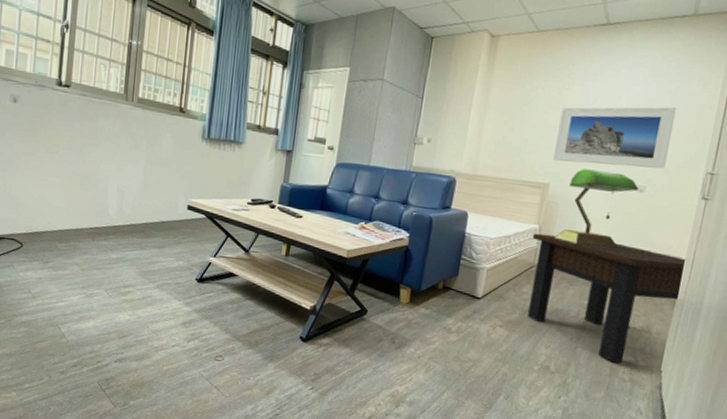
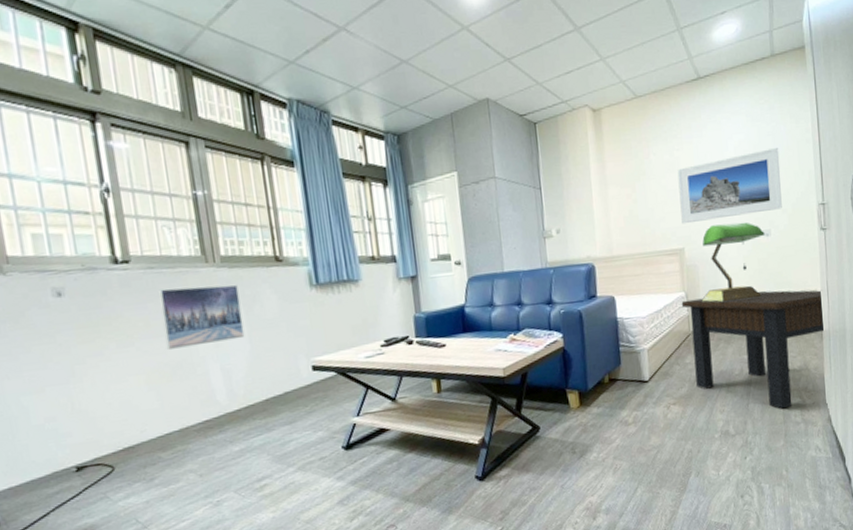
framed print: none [81,114,145,169] -> present [159,284,245,350]

